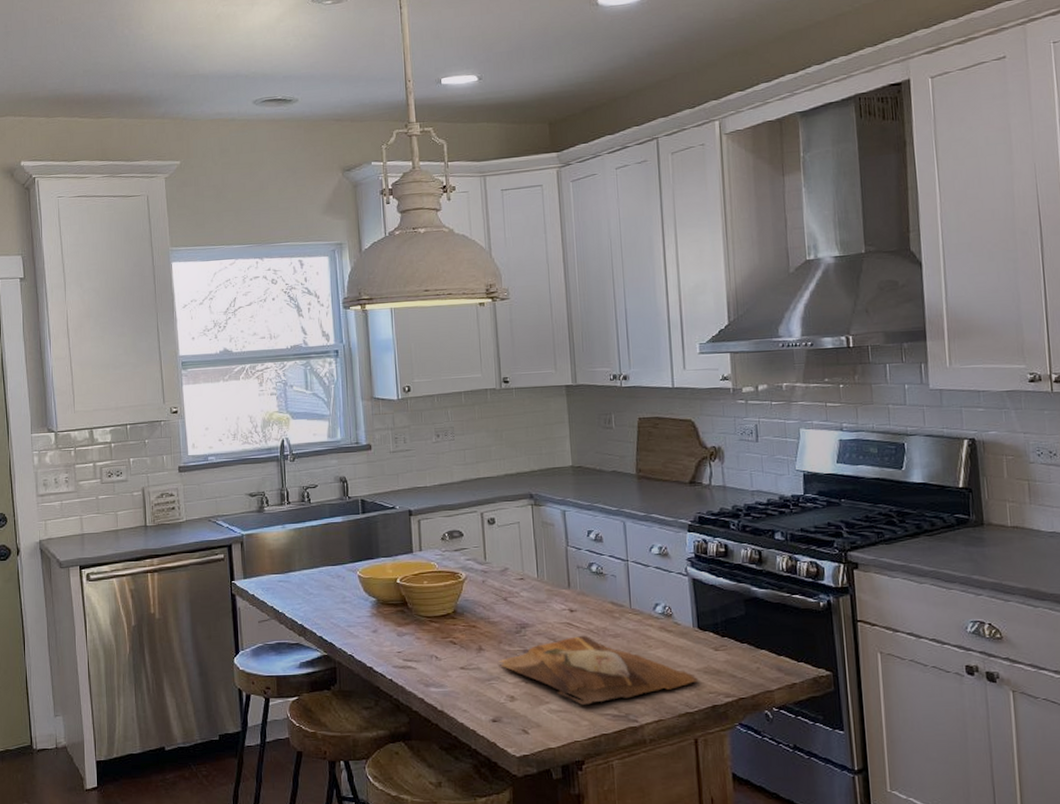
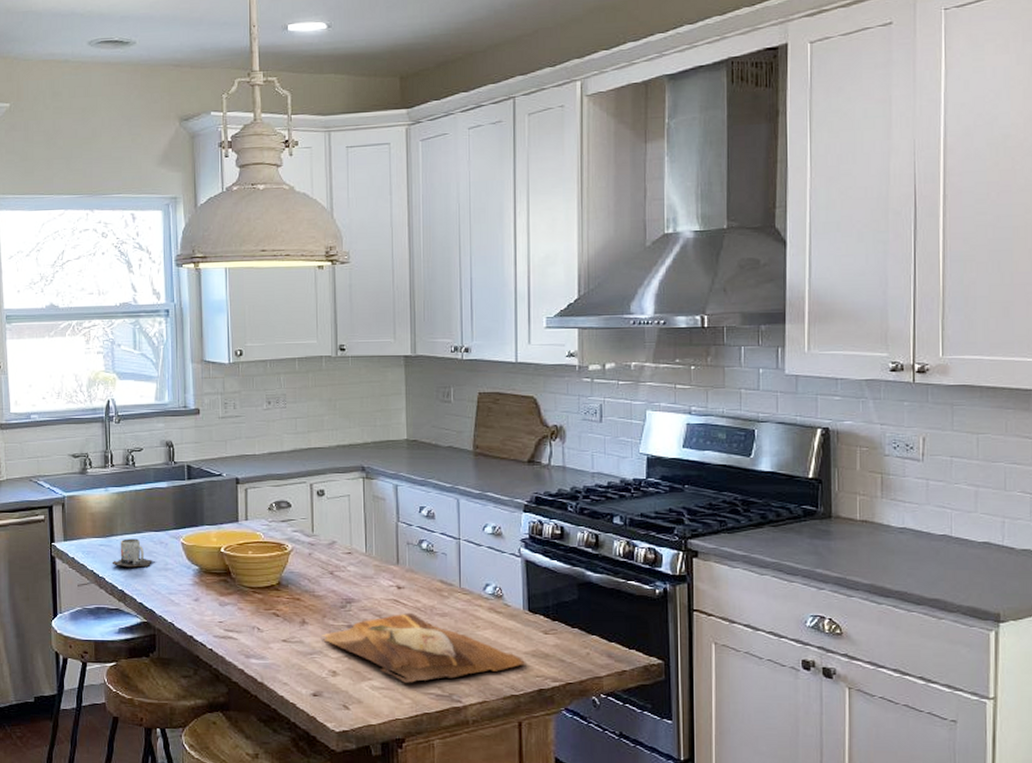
mug: none [291,573,333,602] -> present [111,538,155,568]

